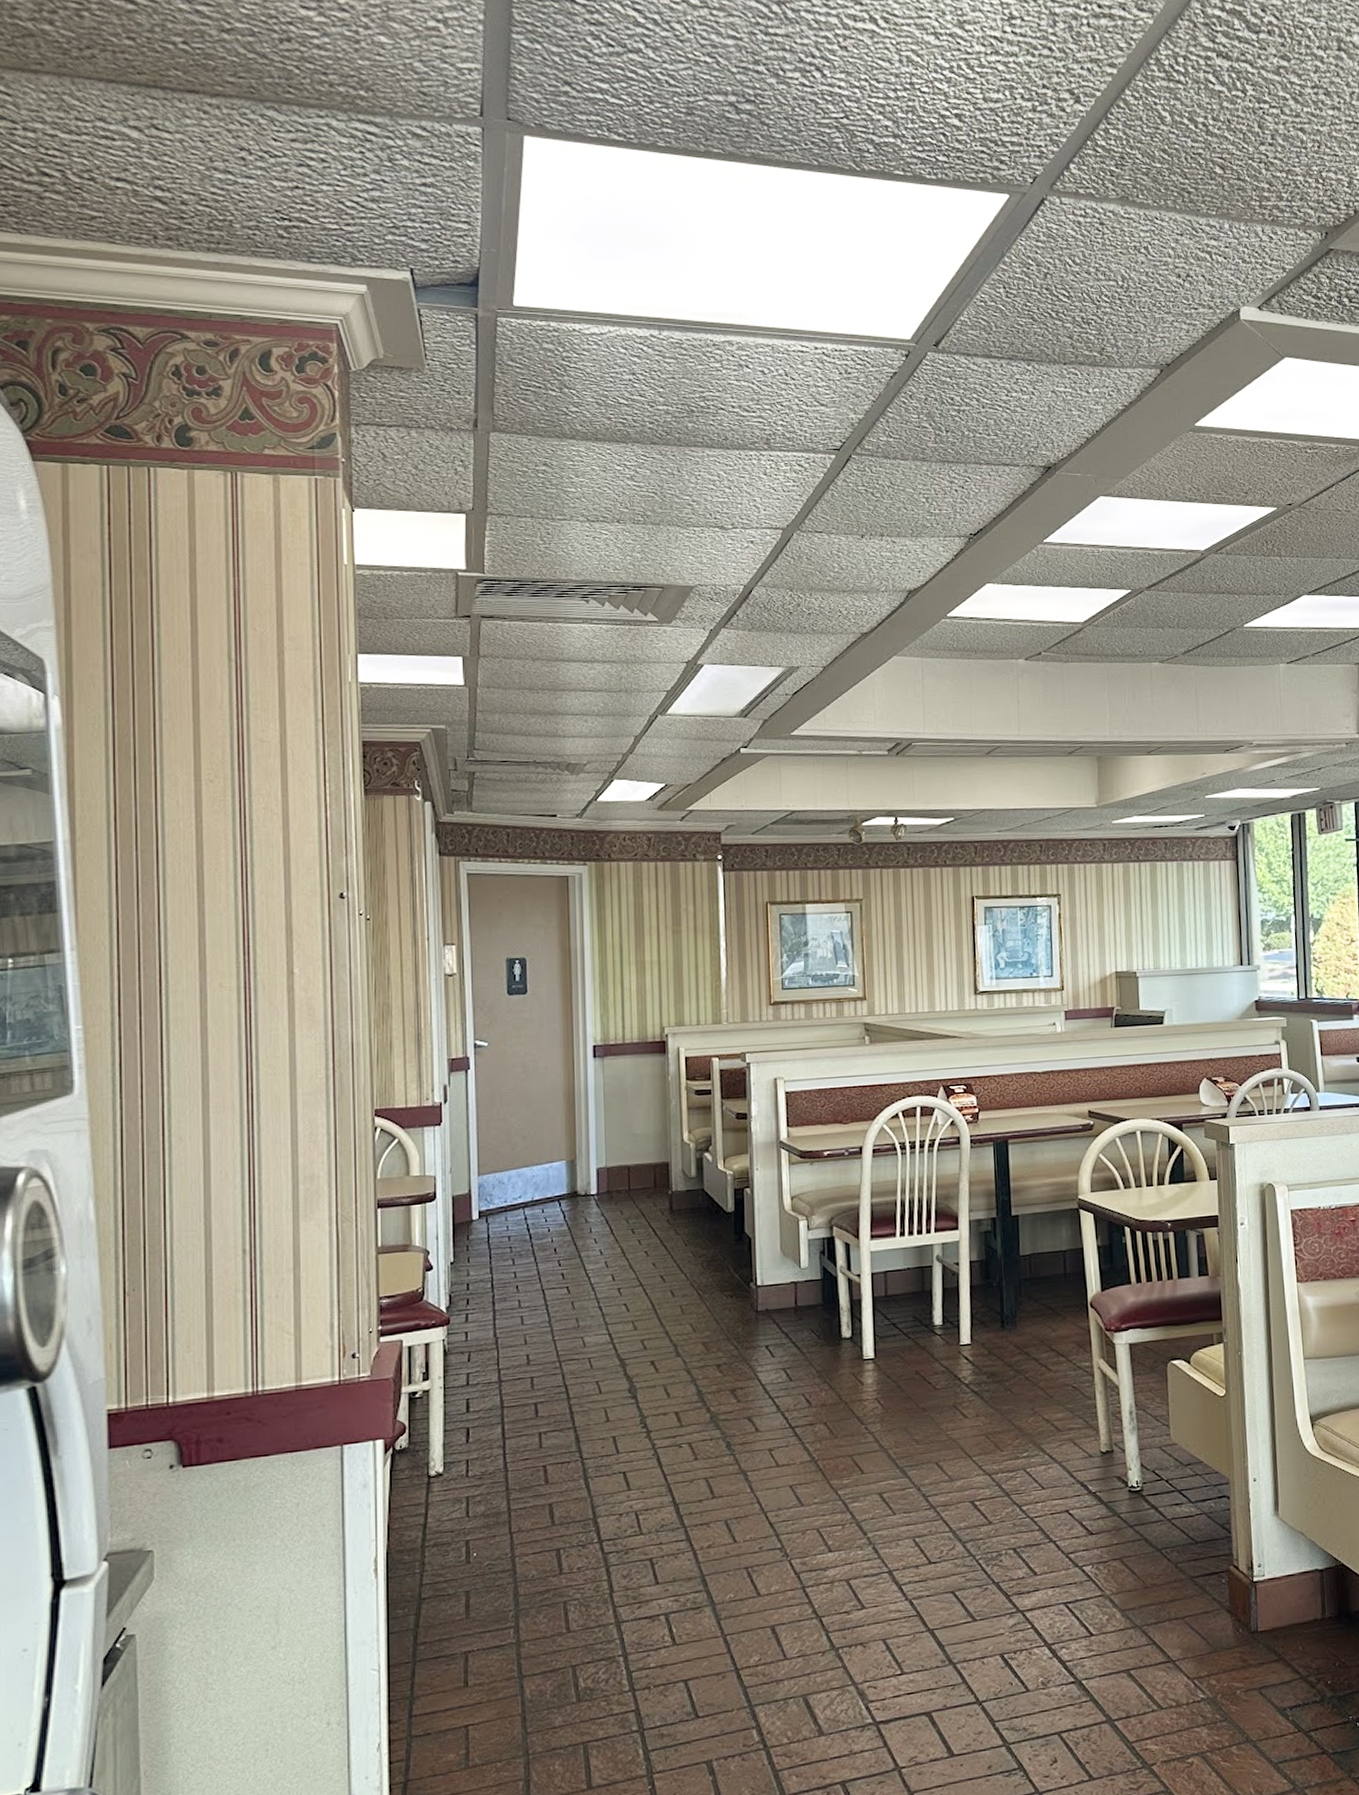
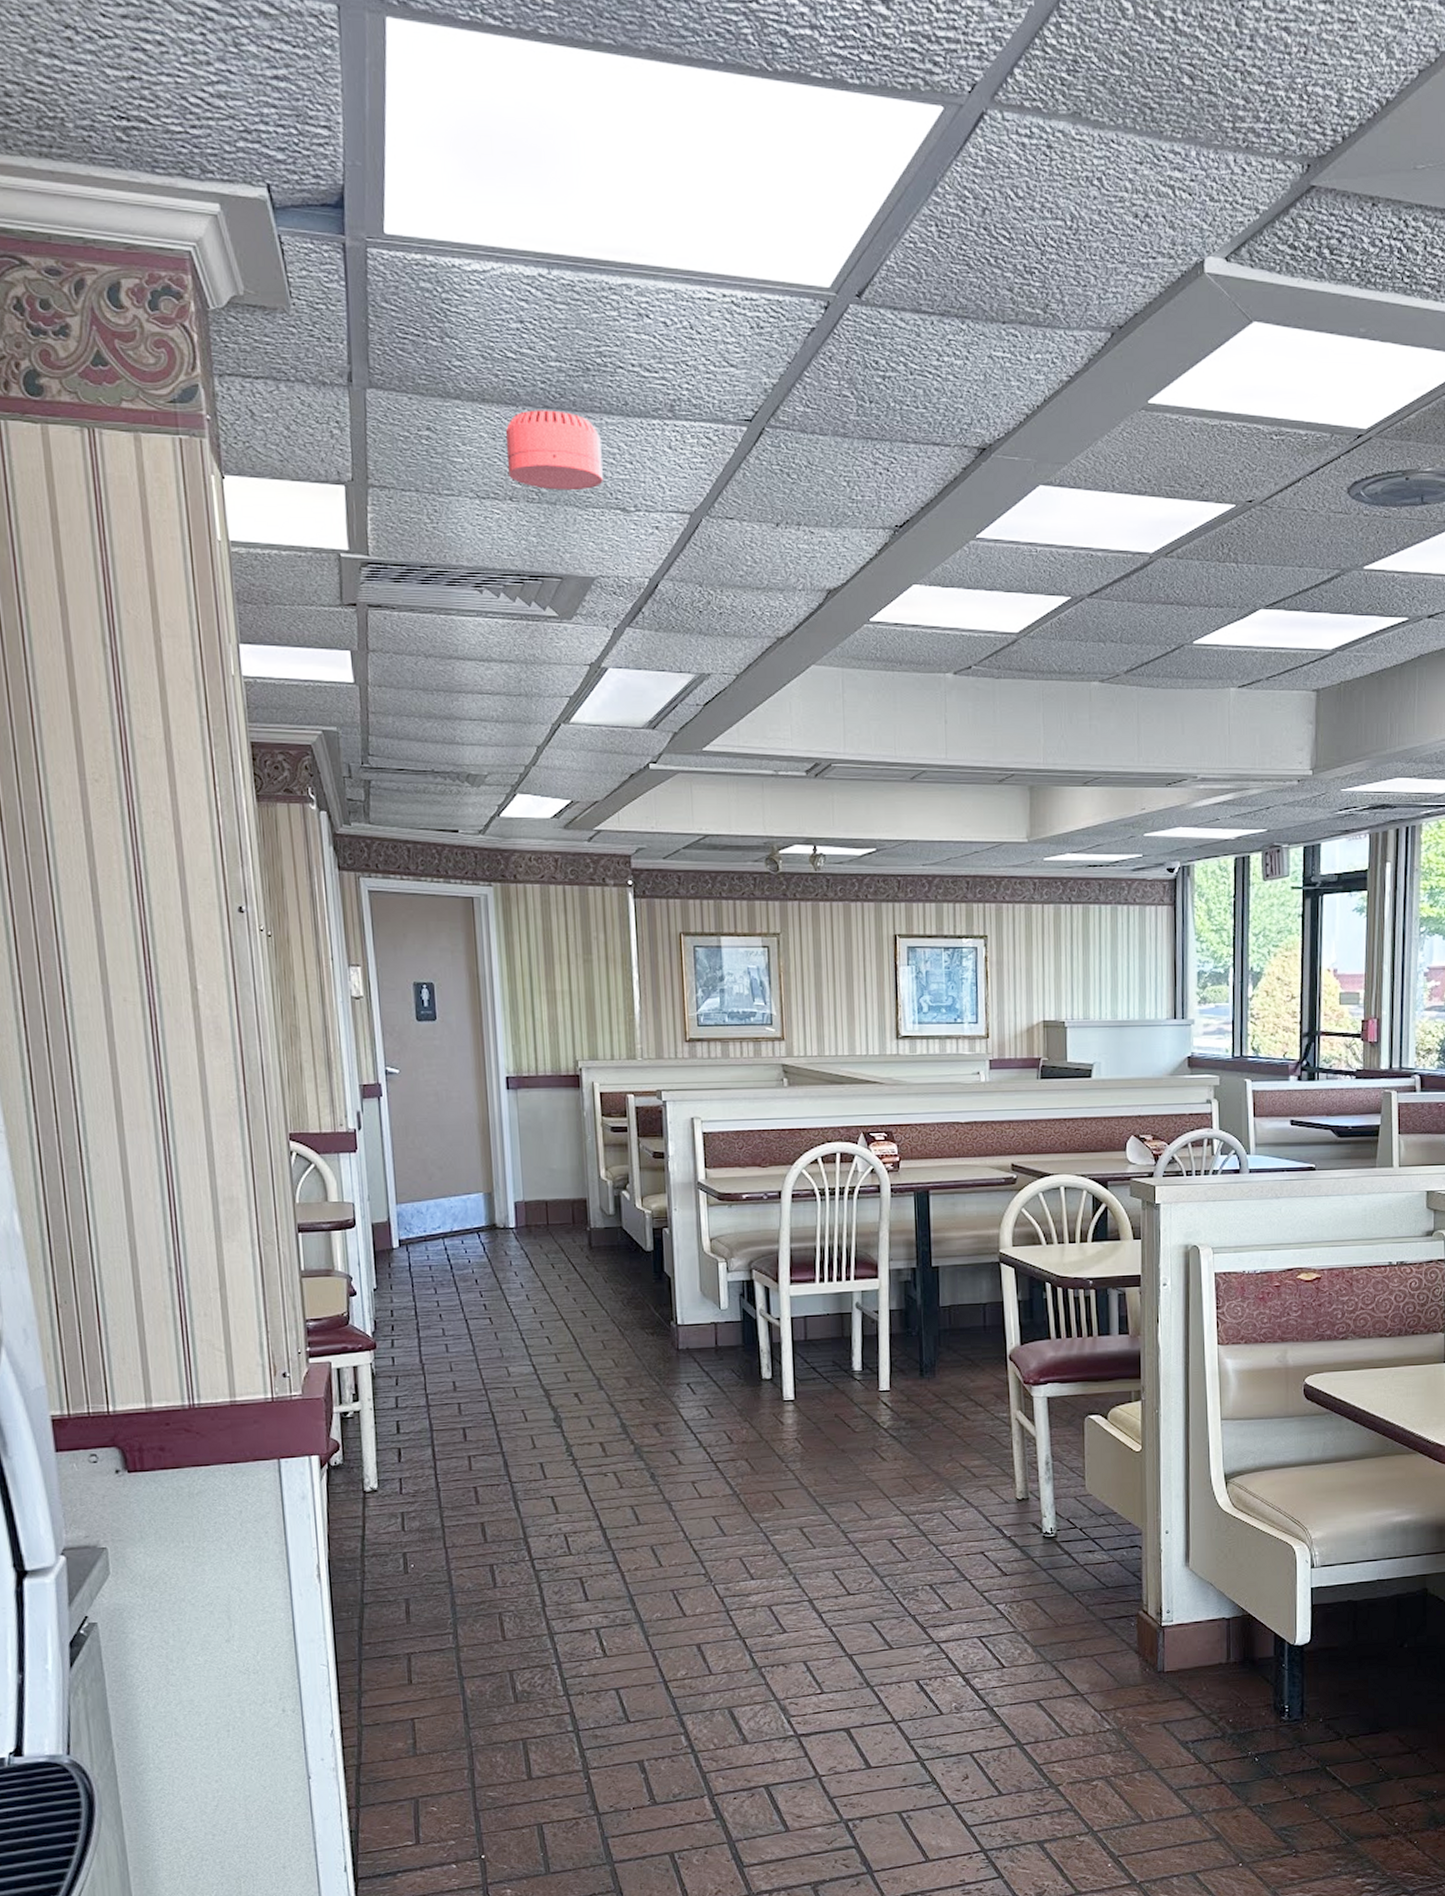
smoke detector: none [615,446,704,513] -> present [505,410,603,491]

